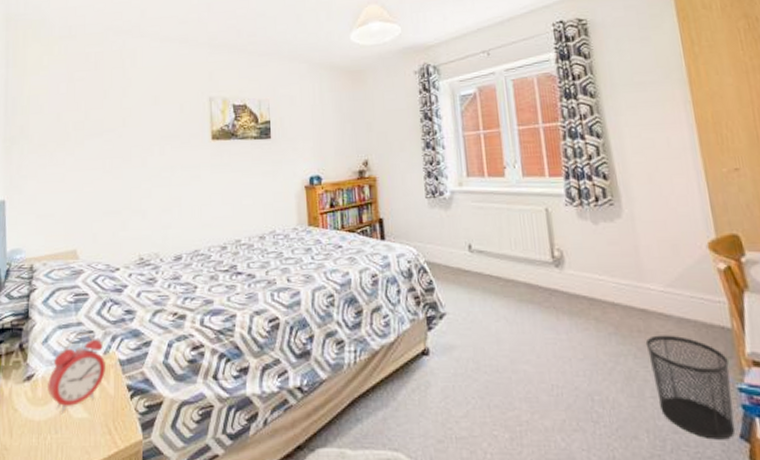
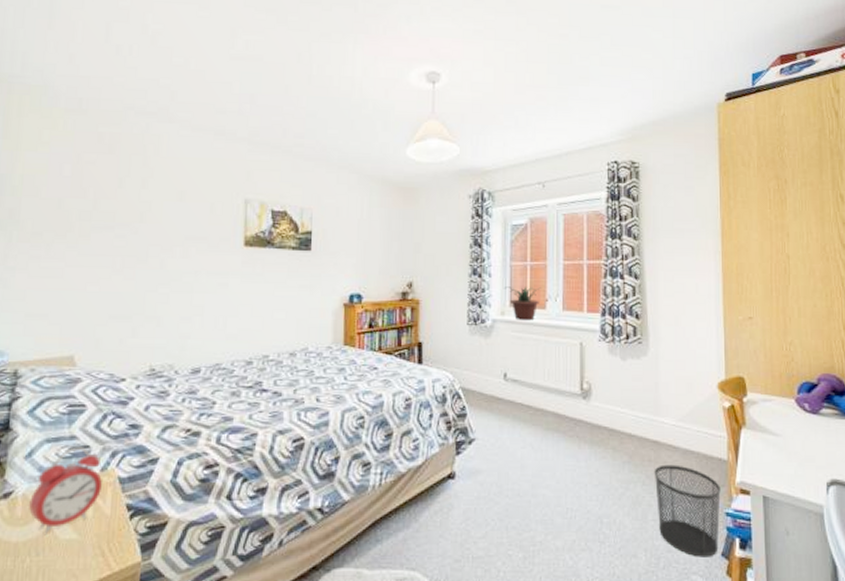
potted plant: none [459,155,498,190] -> present [504,286,542,321]

